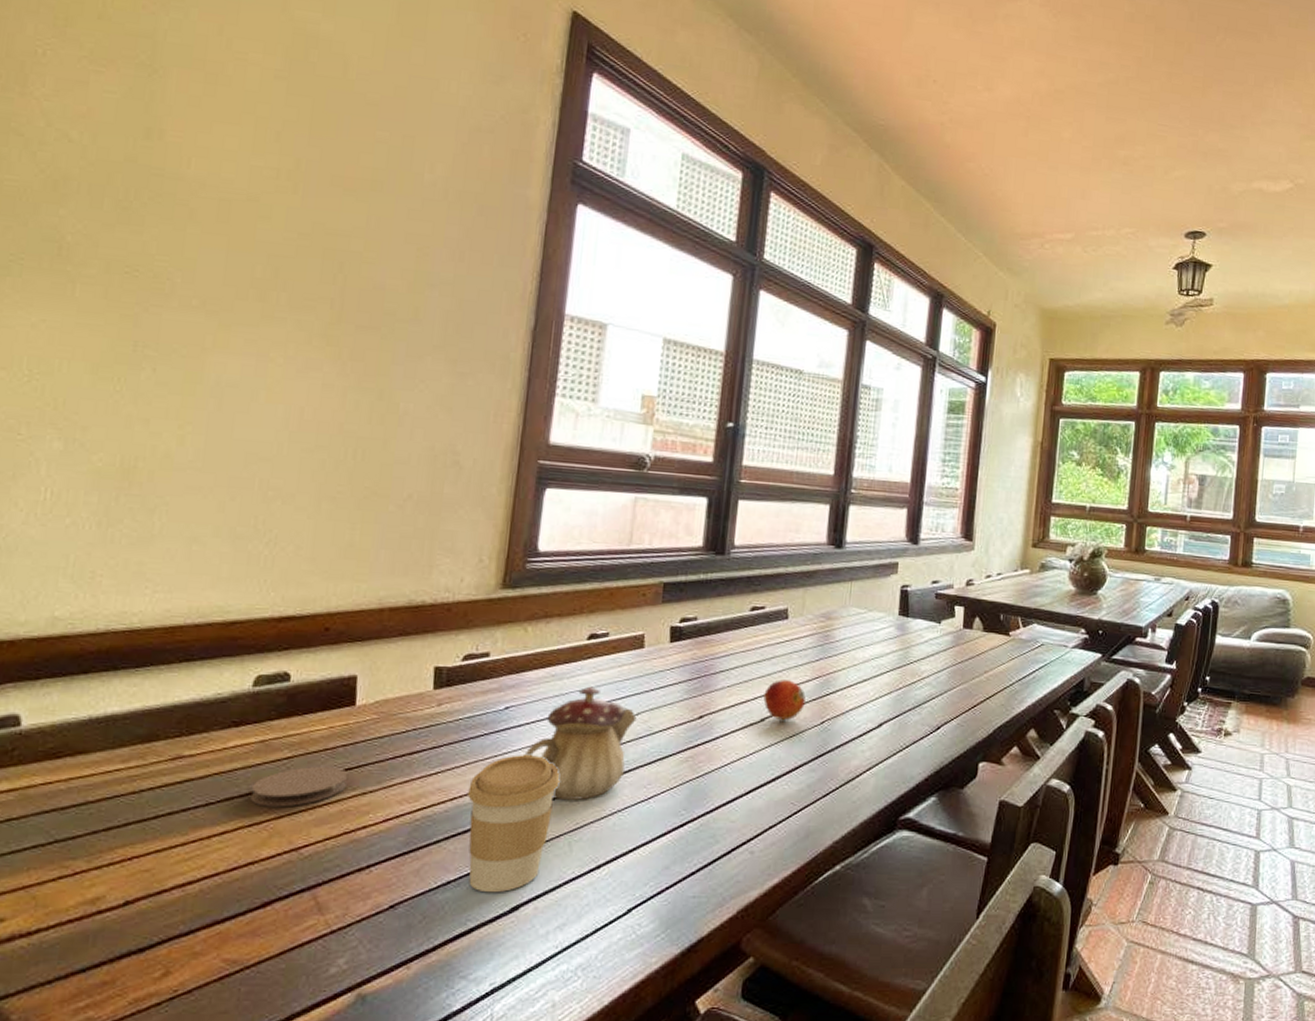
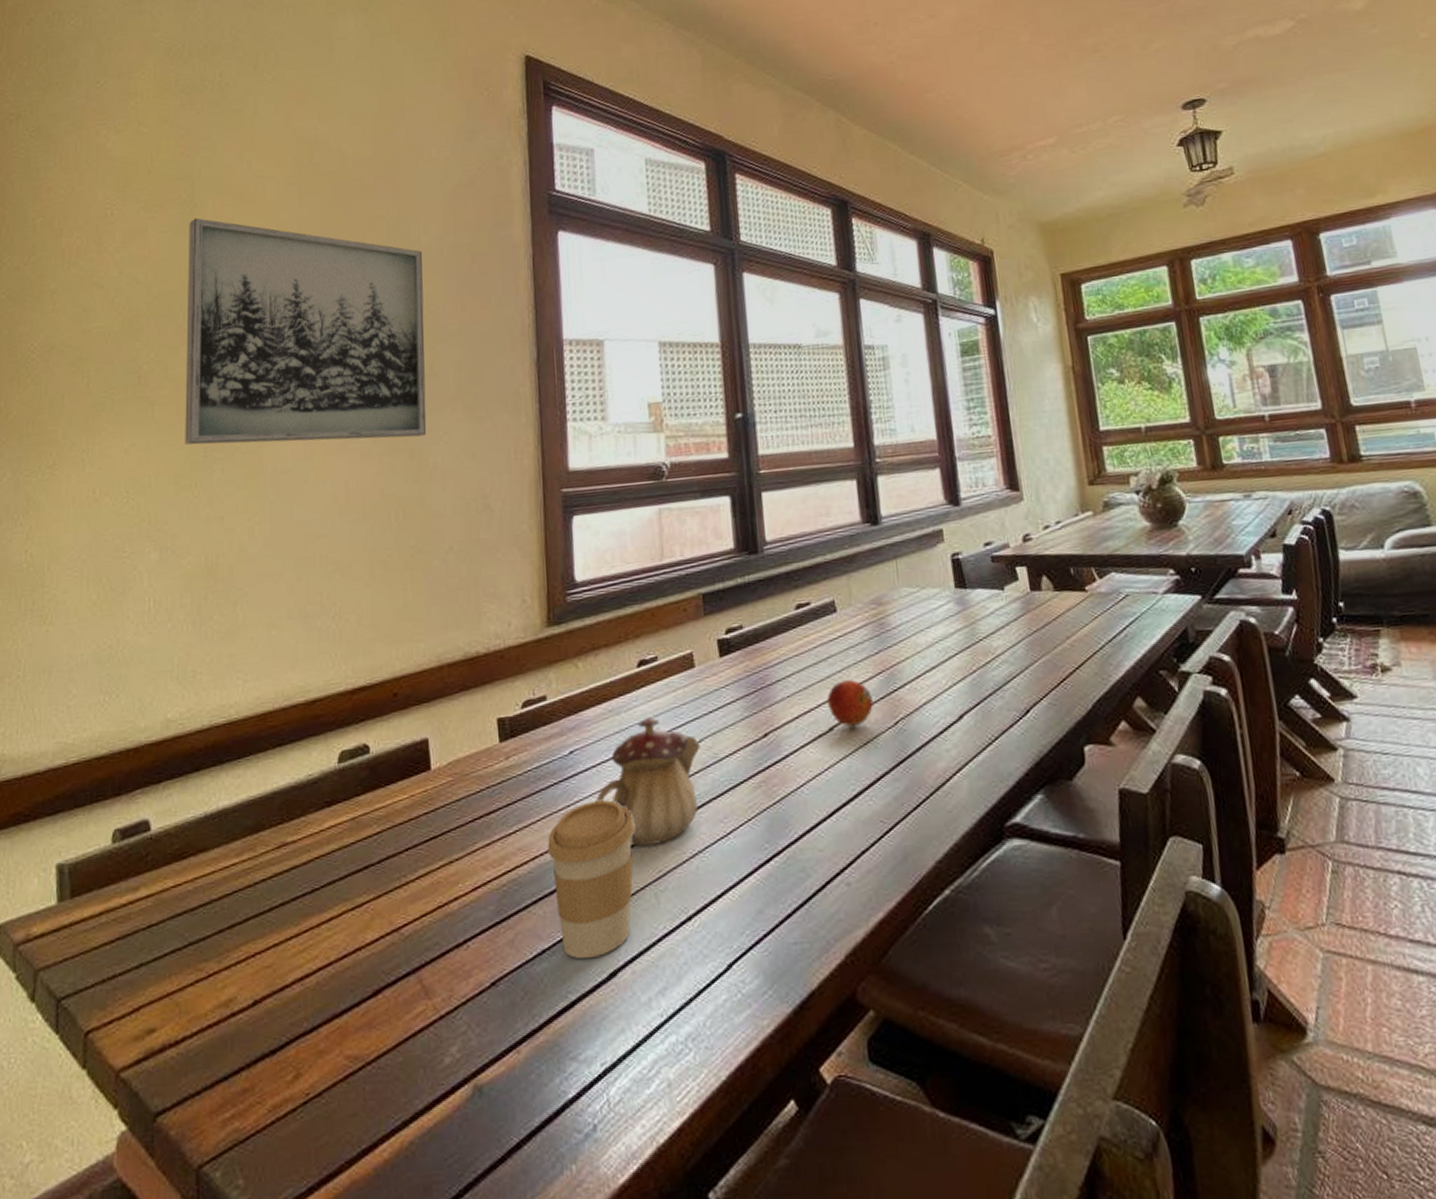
wall art: none [110,85,424,380] -> present [185,217,427,445]
coaster: present [250,766,349,807] -> none [349,837,435,888]

